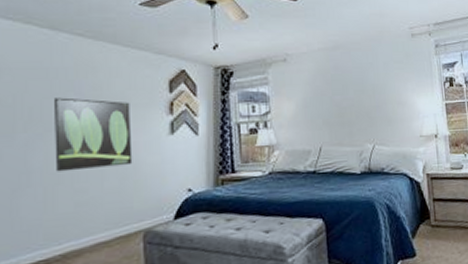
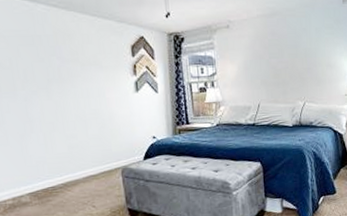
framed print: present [55,97,133,172] -> none [42,61,108,122]

